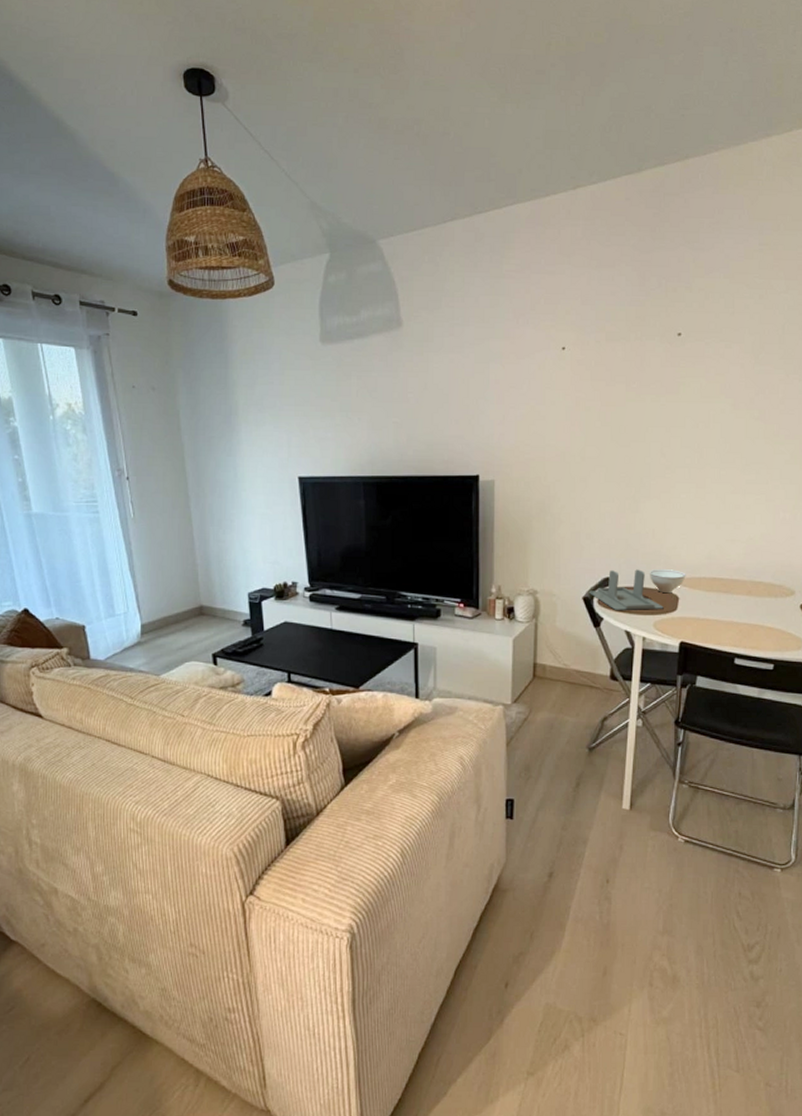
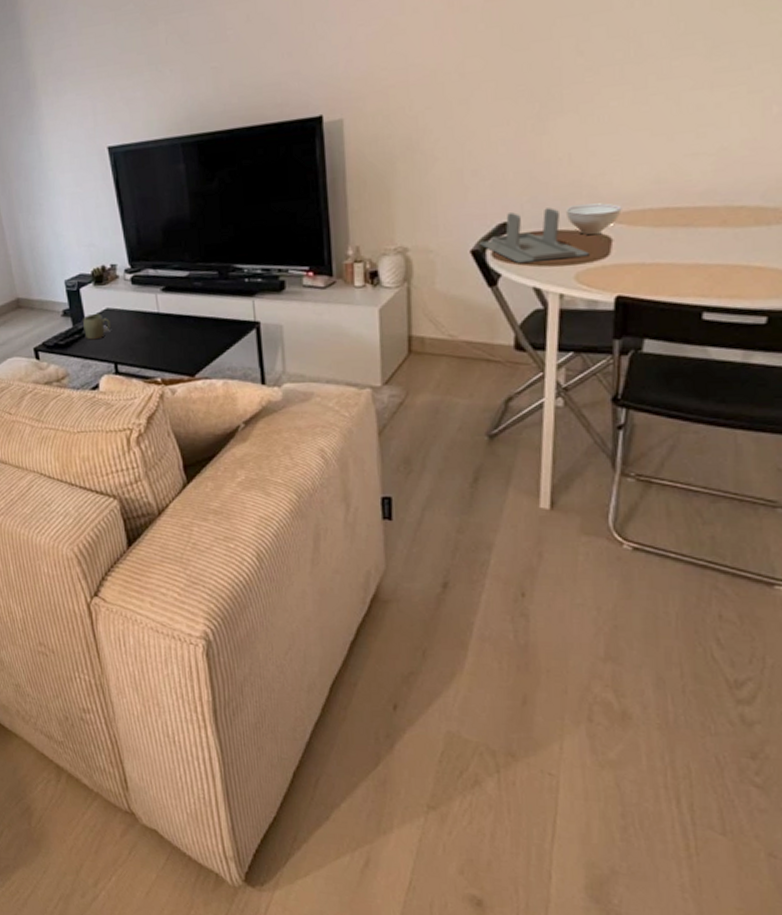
mug: none [262,626,287,650] -> present [83,314,111,340]

